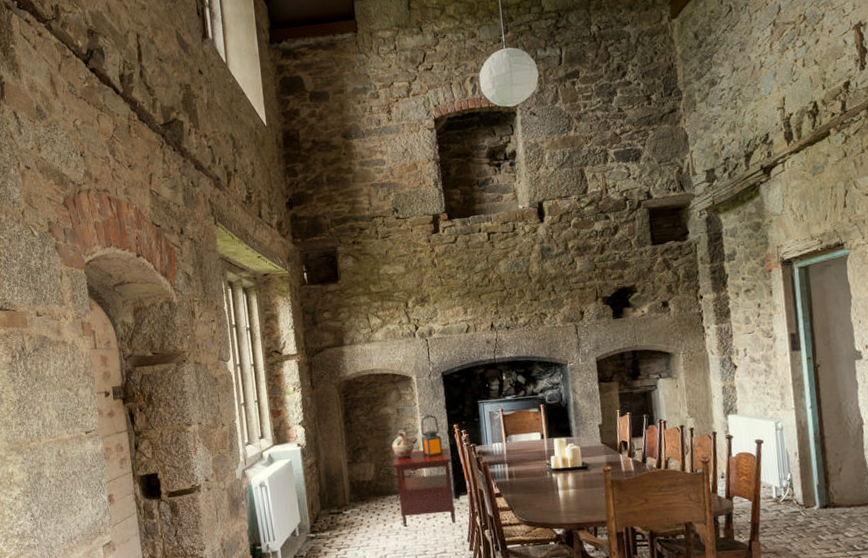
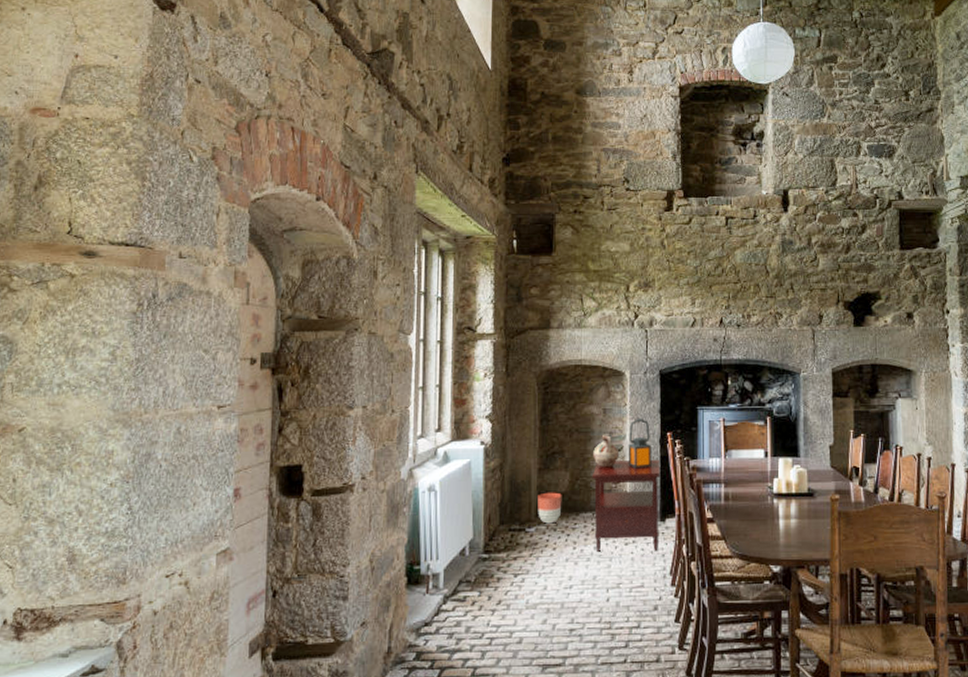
planter: none [350,480,371,507] -> present [538,492,562,524]

